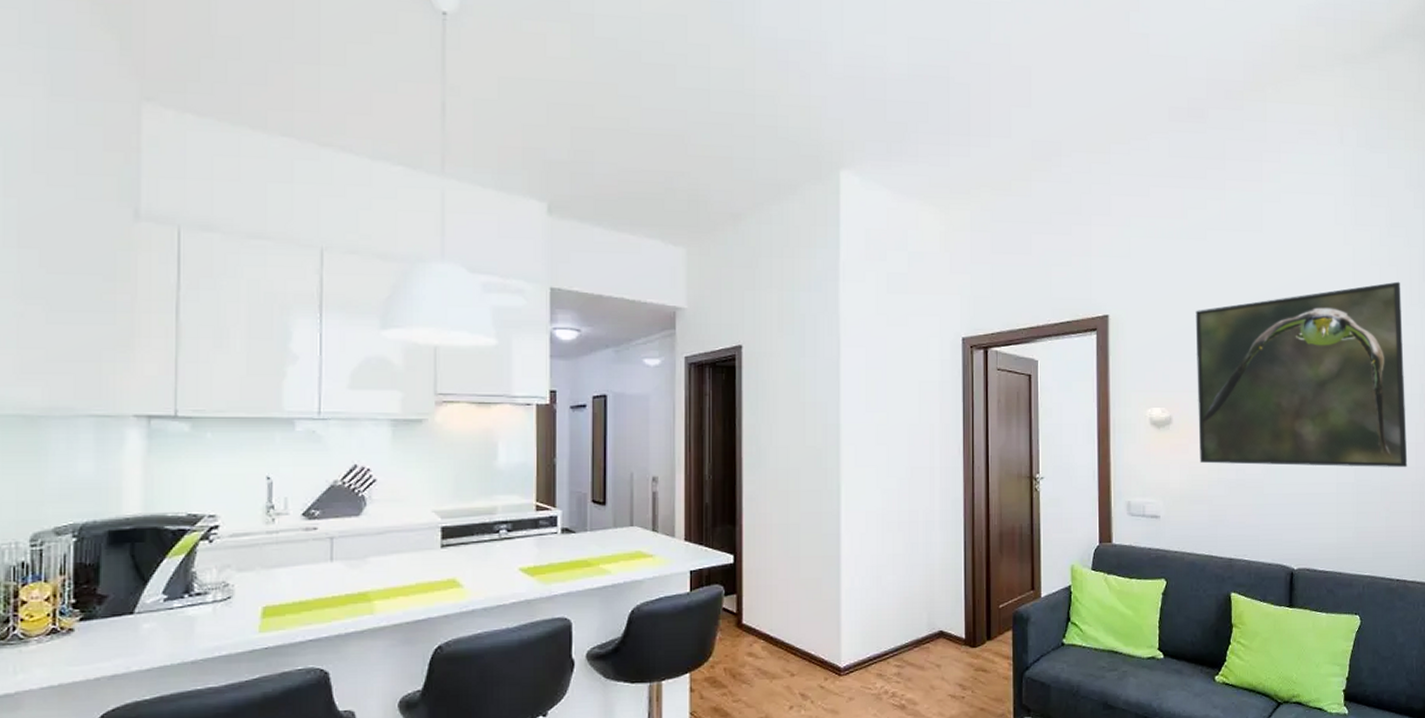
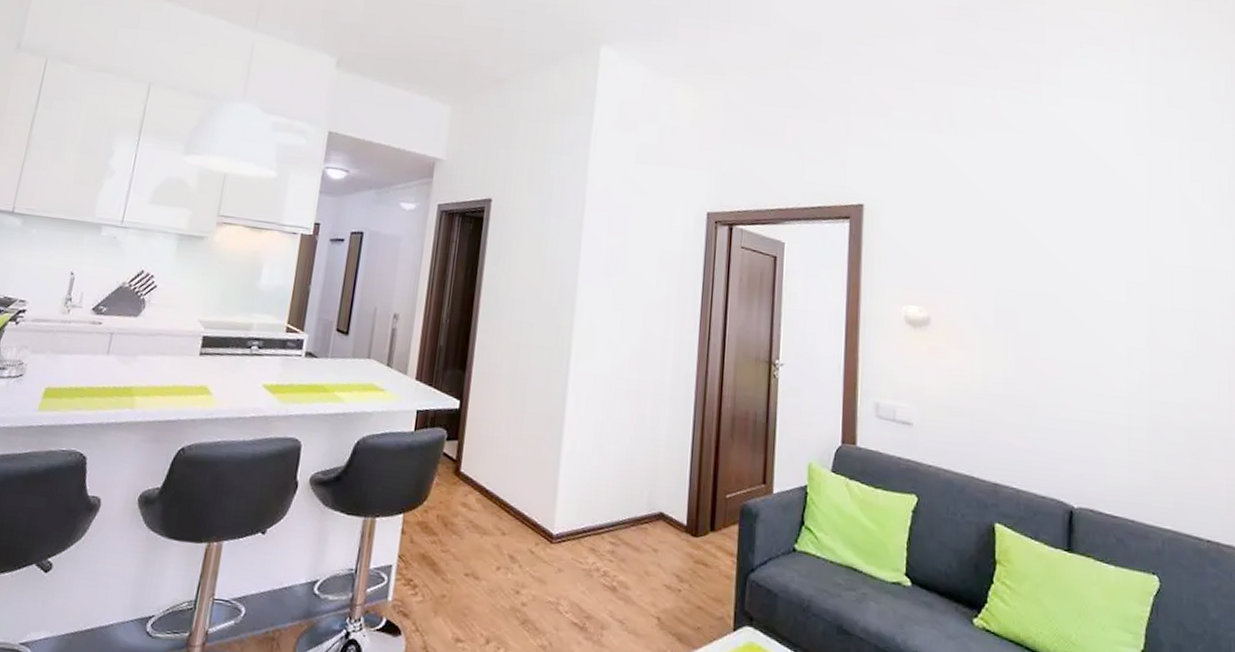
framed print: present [1195,281,1408,468] -> none [960,198,1219,409]

